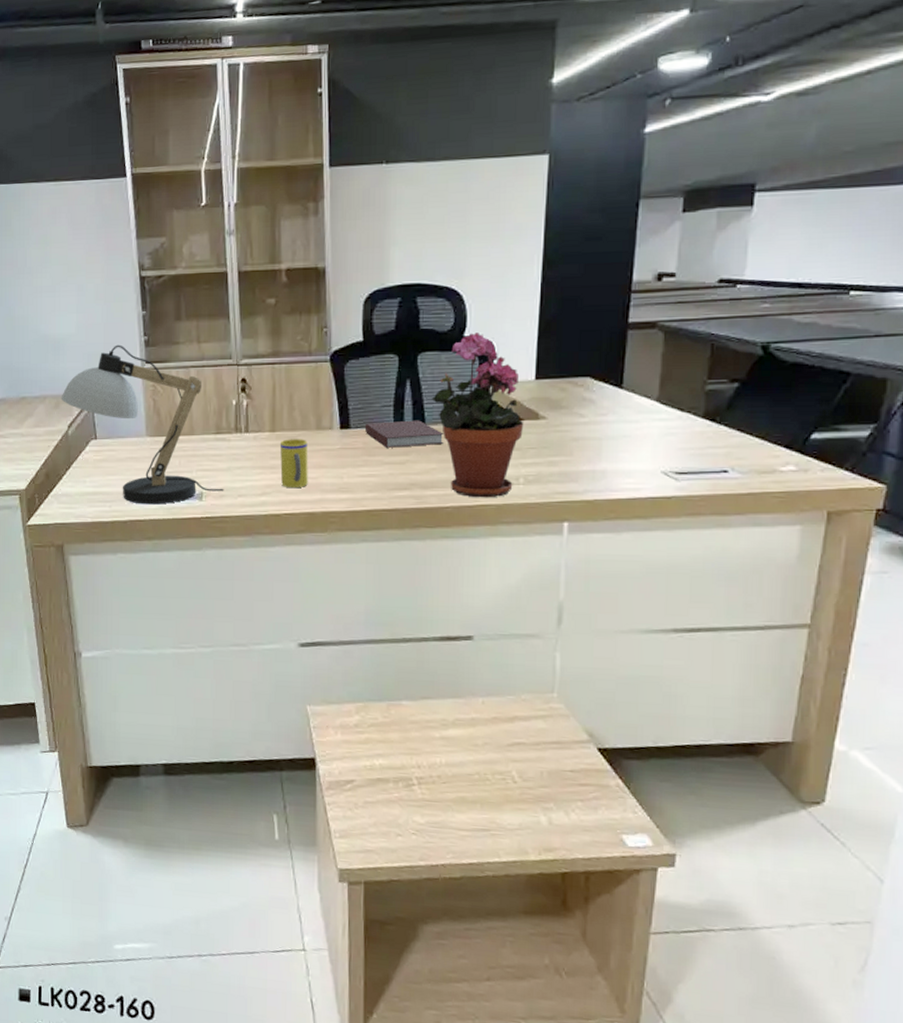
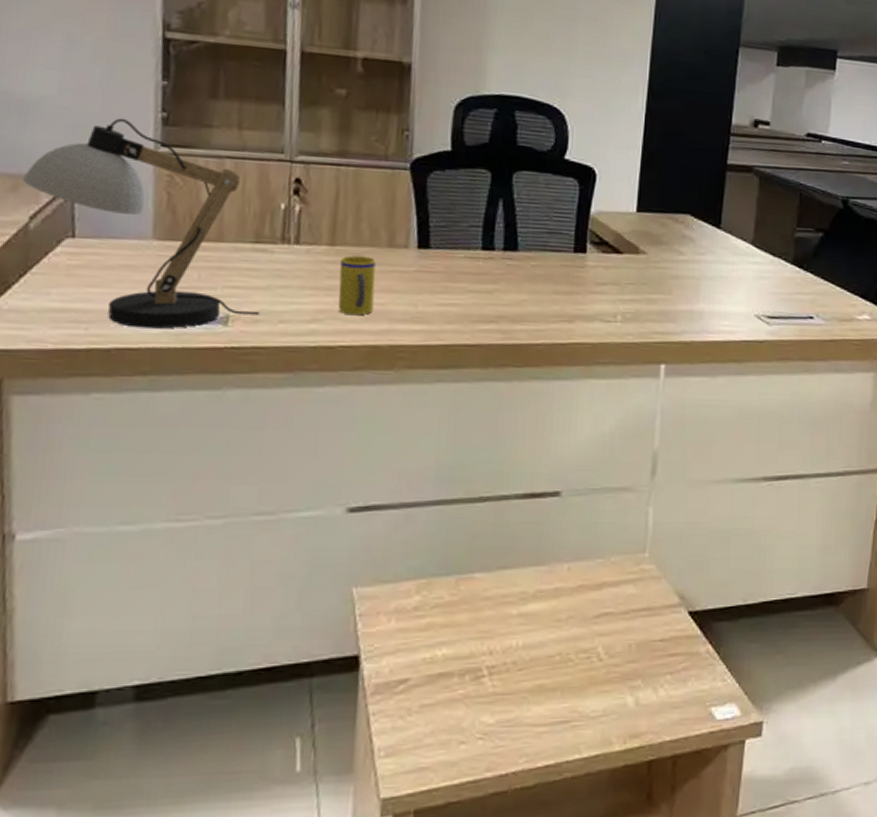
notebook: present [364,420,444,448] -> none [447,244,538,274]
potted plant: present [431,333,524,498] -> none [526,156,624,336]

